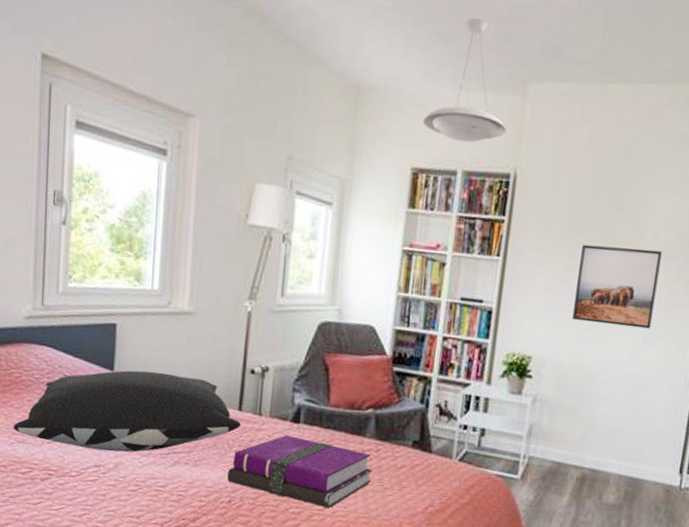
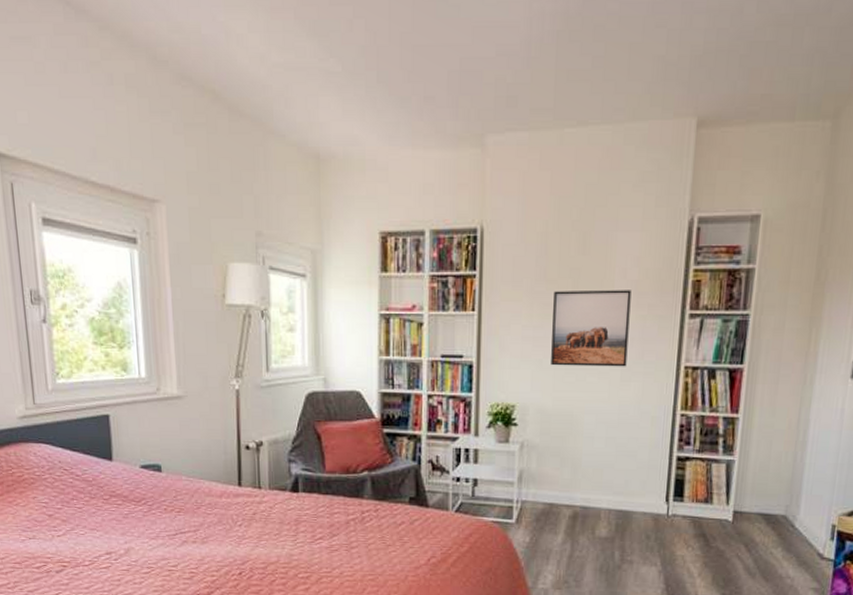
pillow: present [13,370,241,453] -> none [21,457,242,538]
hardback book: present [227,435,373,508] -> none [235,505,375,569]
pendant lamp: present [422,18,507,143] -> none [386,75,469,201]

